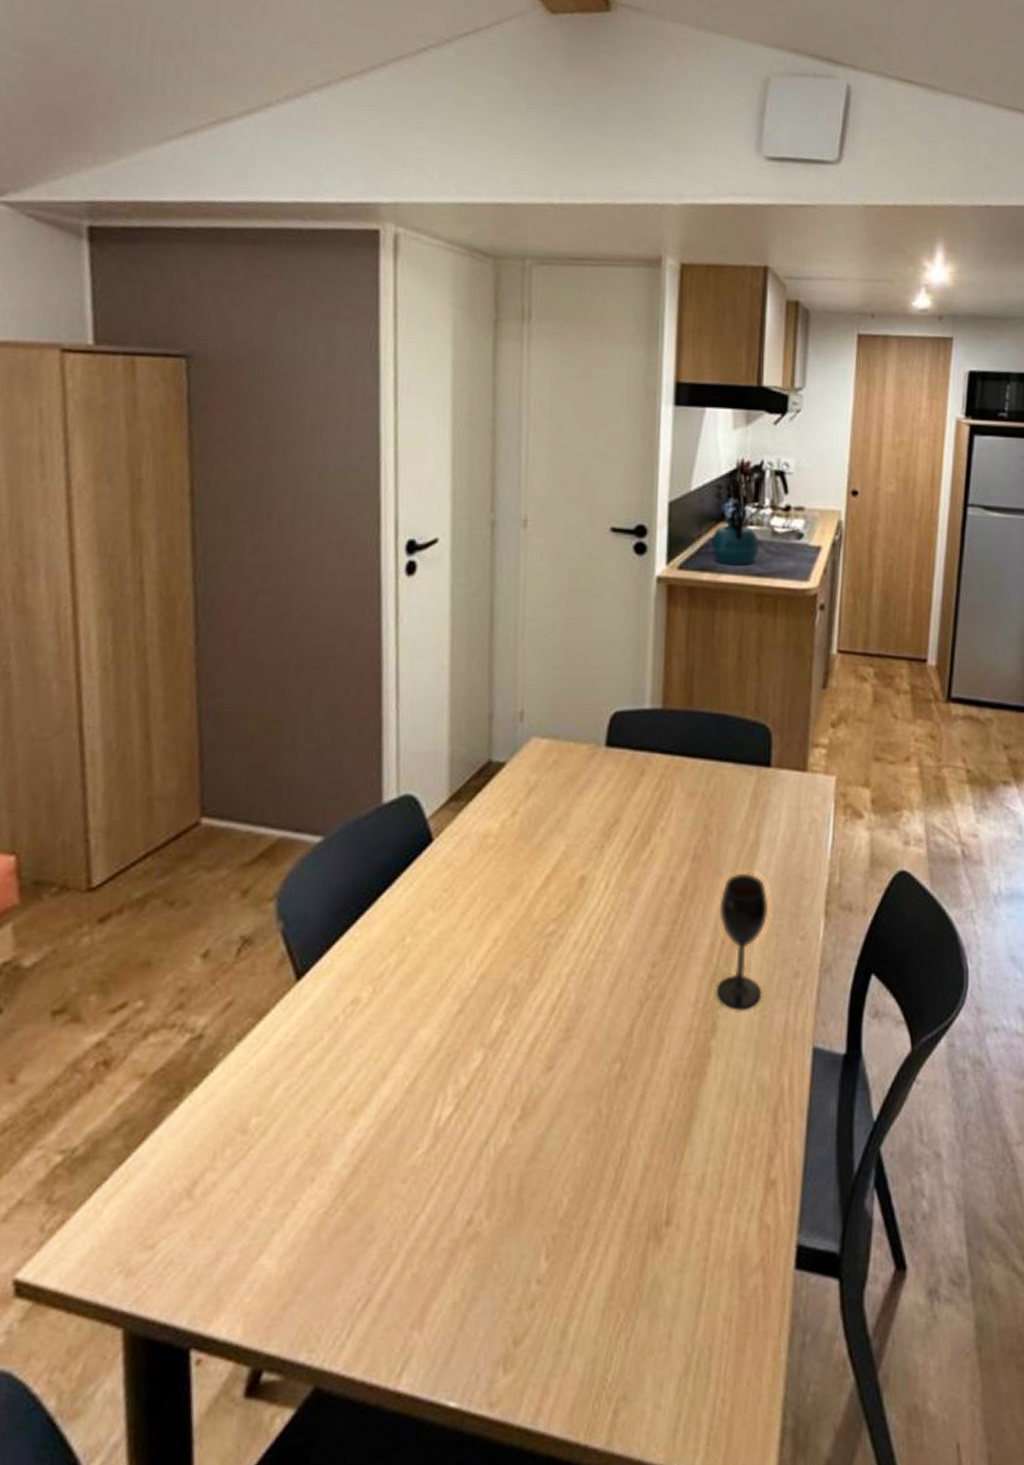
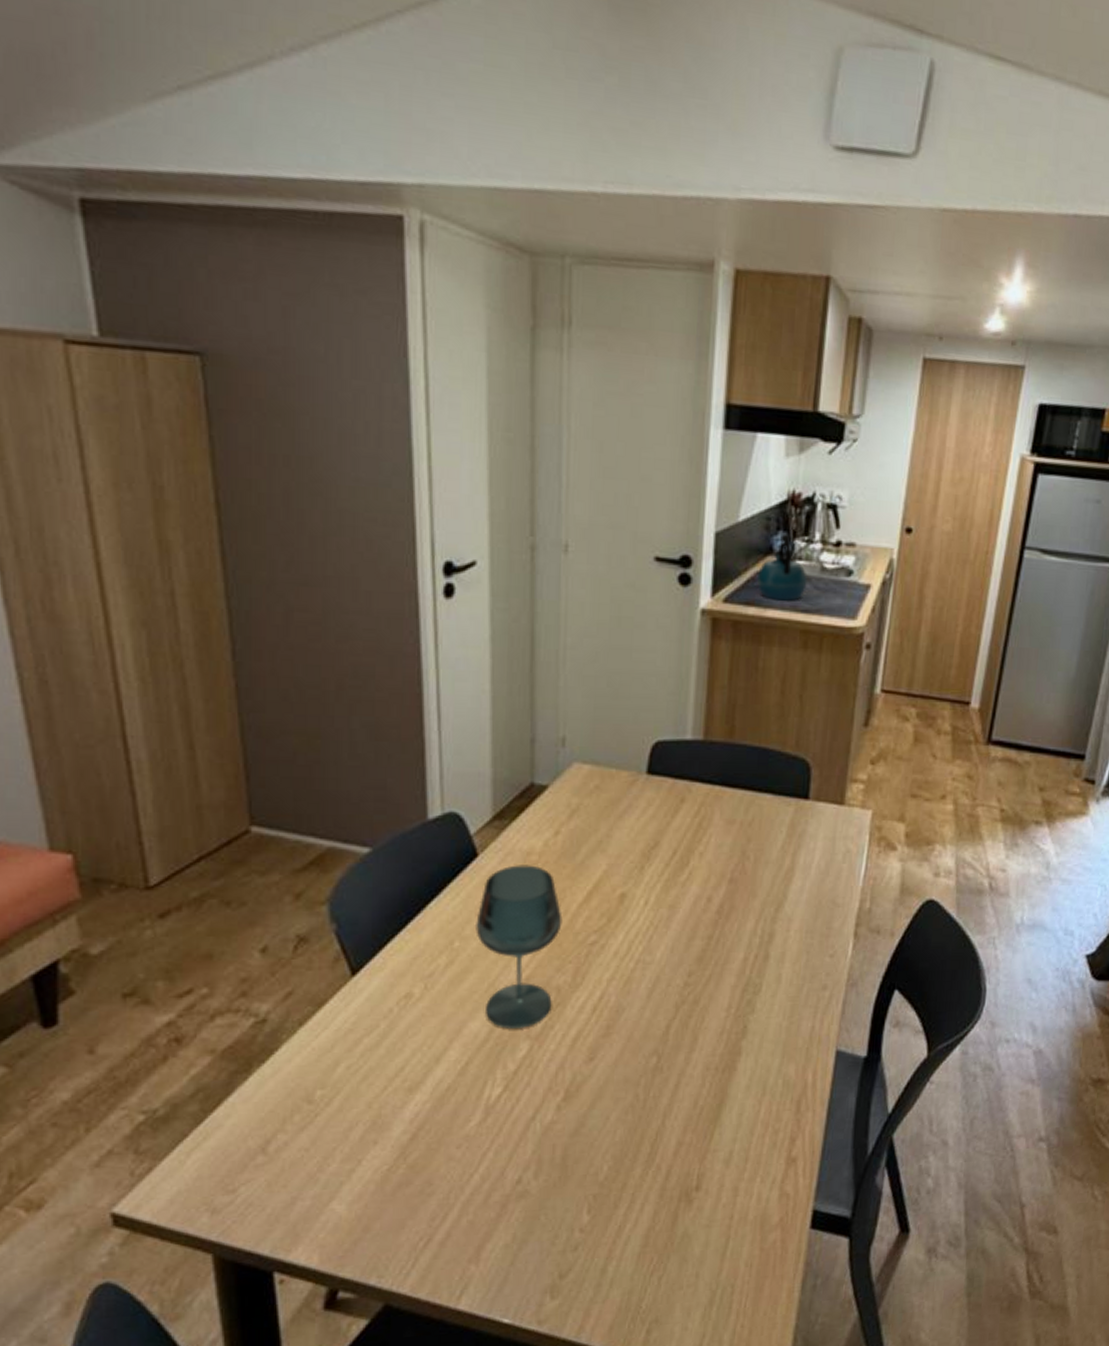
wine glass: none [427,849,520,1036] -> present [474,865,563,1029]
wine glass: present [716,872,769,1009] -> none [748,896,801,1015]

